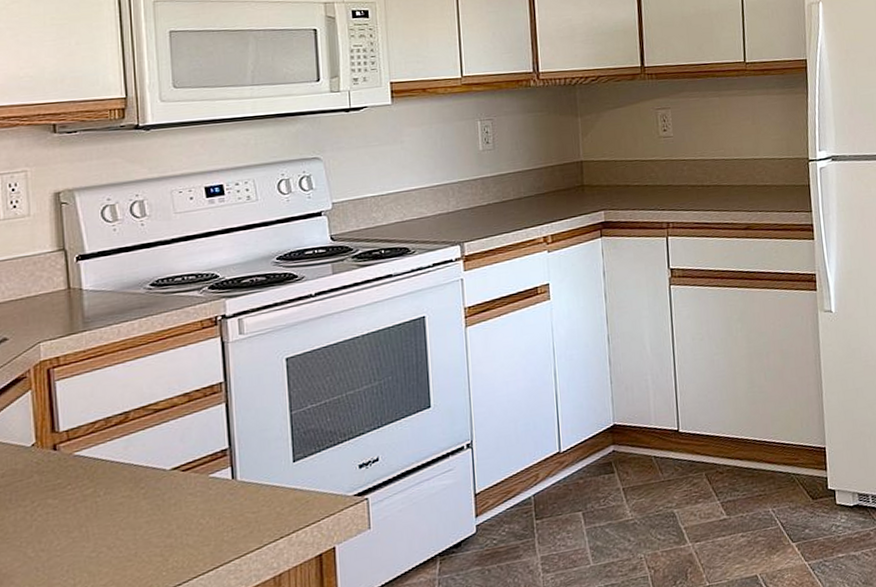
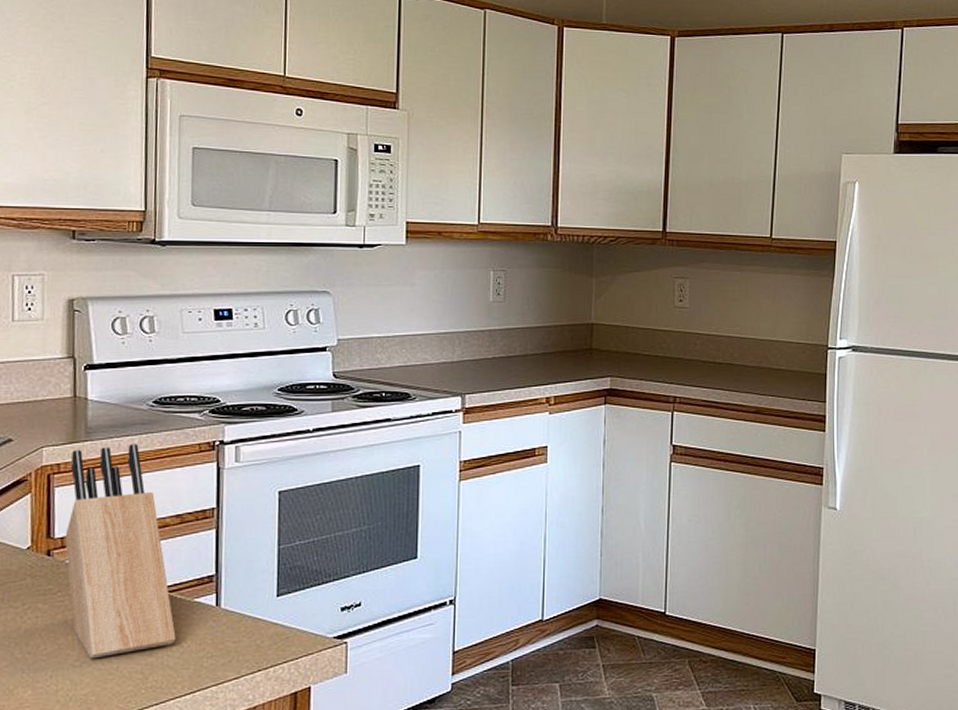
knife block: none [70,328,194,548] -> present [65,443,176,659]

